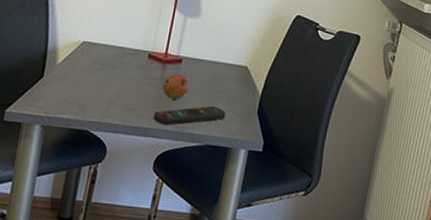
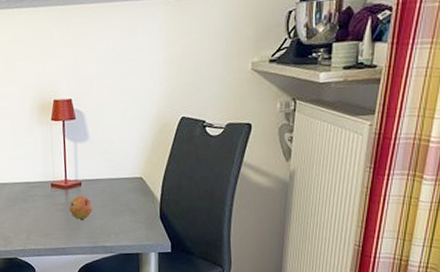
remote control: present [153,105,226,126] -> none [67,218,131,243]

